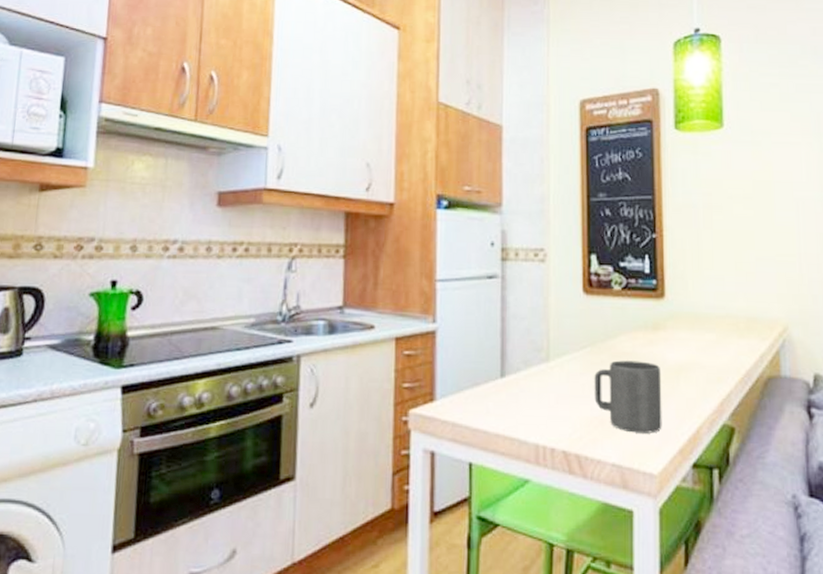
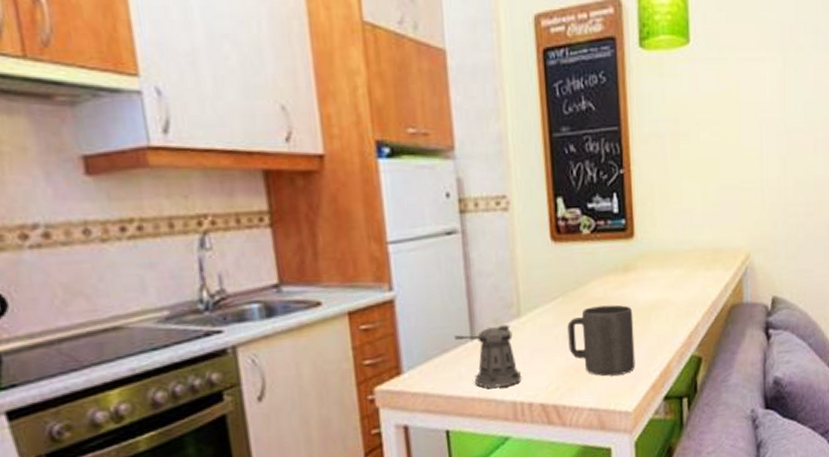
pepper shaker: none [486,367,545,427] -> present [454,325,521,388]

